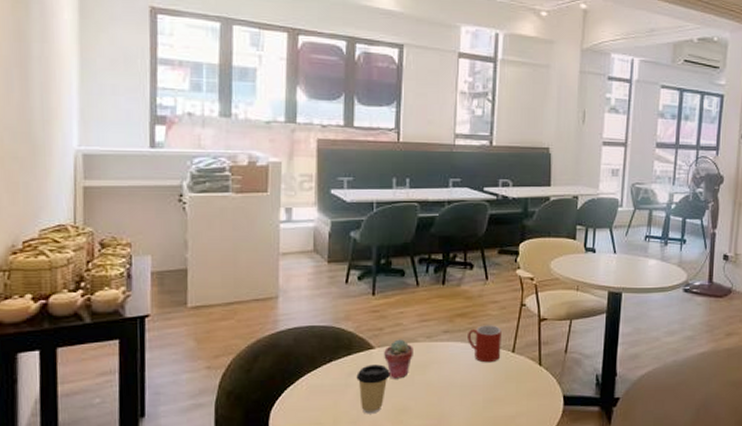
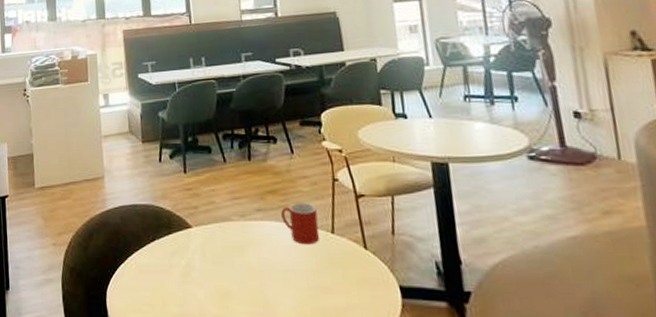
coffee cup: present [356,364,390,414] -> none [178,244,210,297]
potted succulent: present [384,339,413,379] -> none [201,218,230,260]

